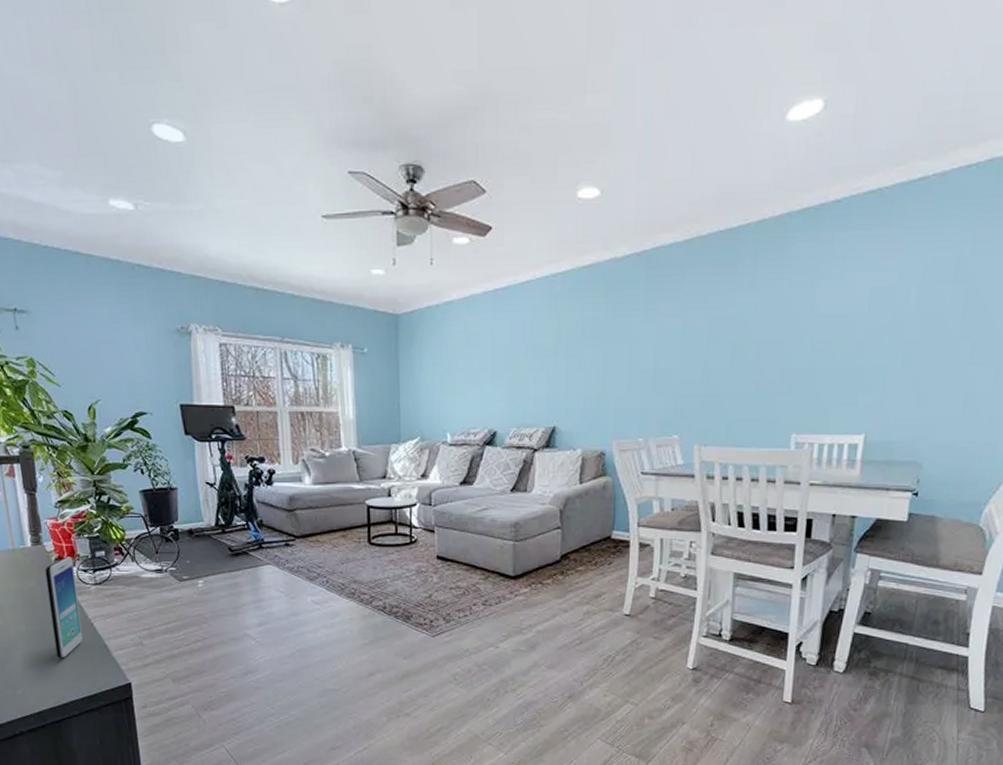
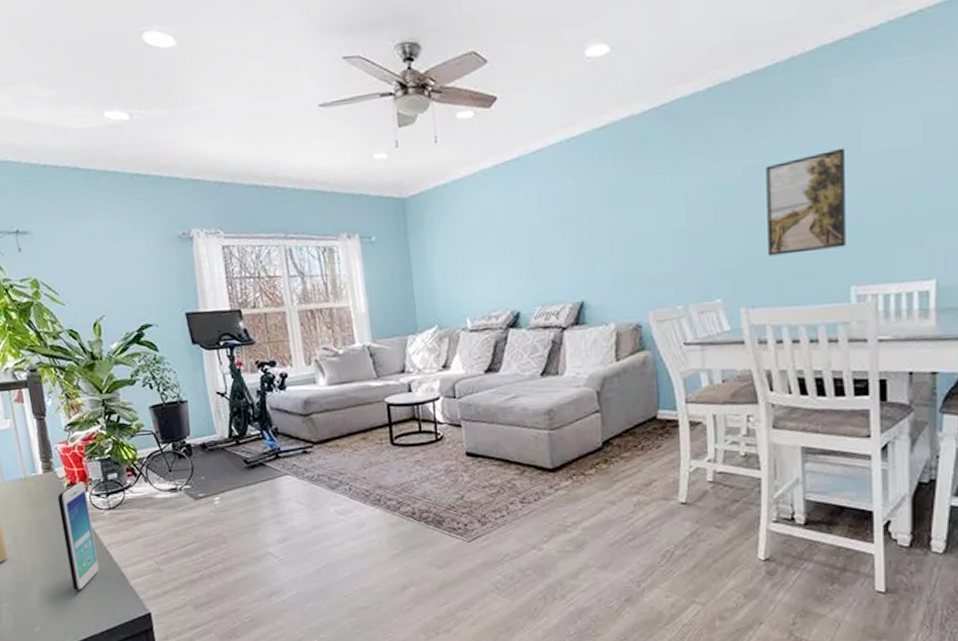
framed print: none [723,308,801,400] -> present [766,147,846,256]

